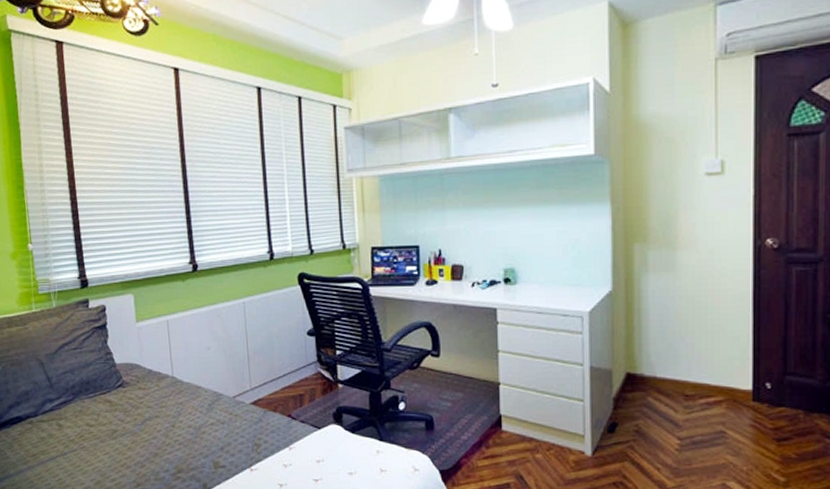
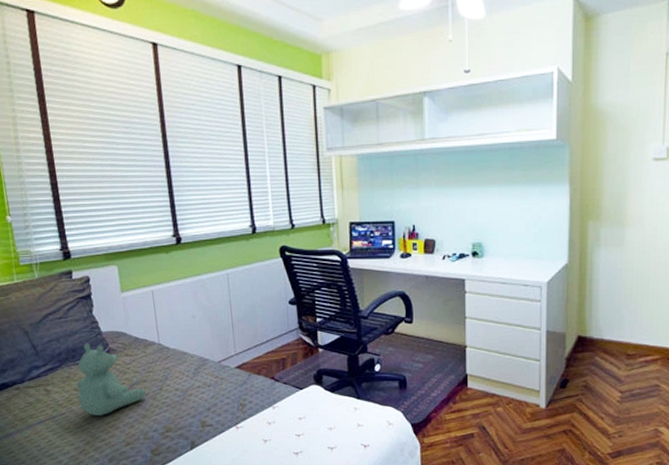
stuffed bear: none [88,375,159,453] -> present [76,343,147,416]

